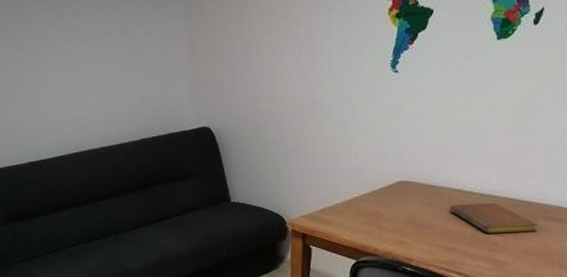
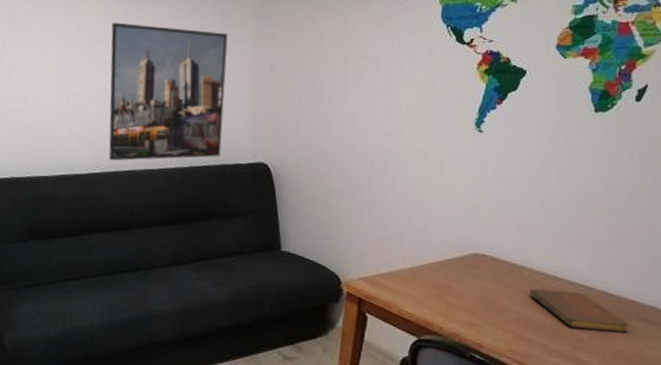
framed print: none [53,12,167,144] -> present [108,22,228,161]

